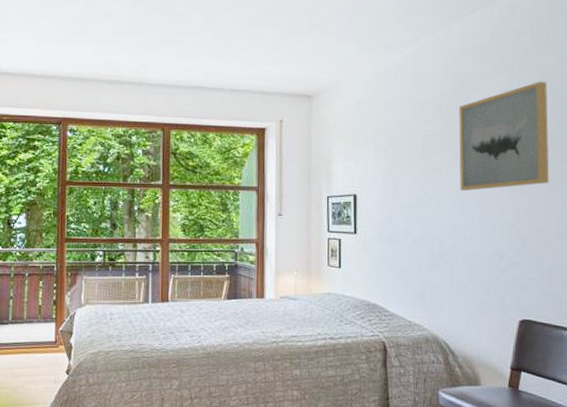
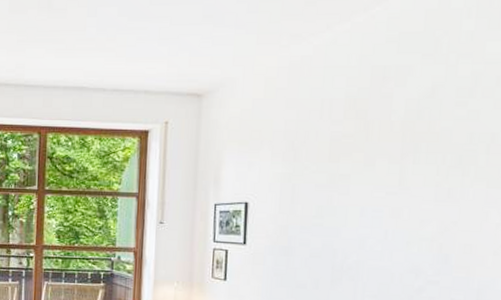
wall art: present [459,81,549,191] -> none [371,71,493,199]

